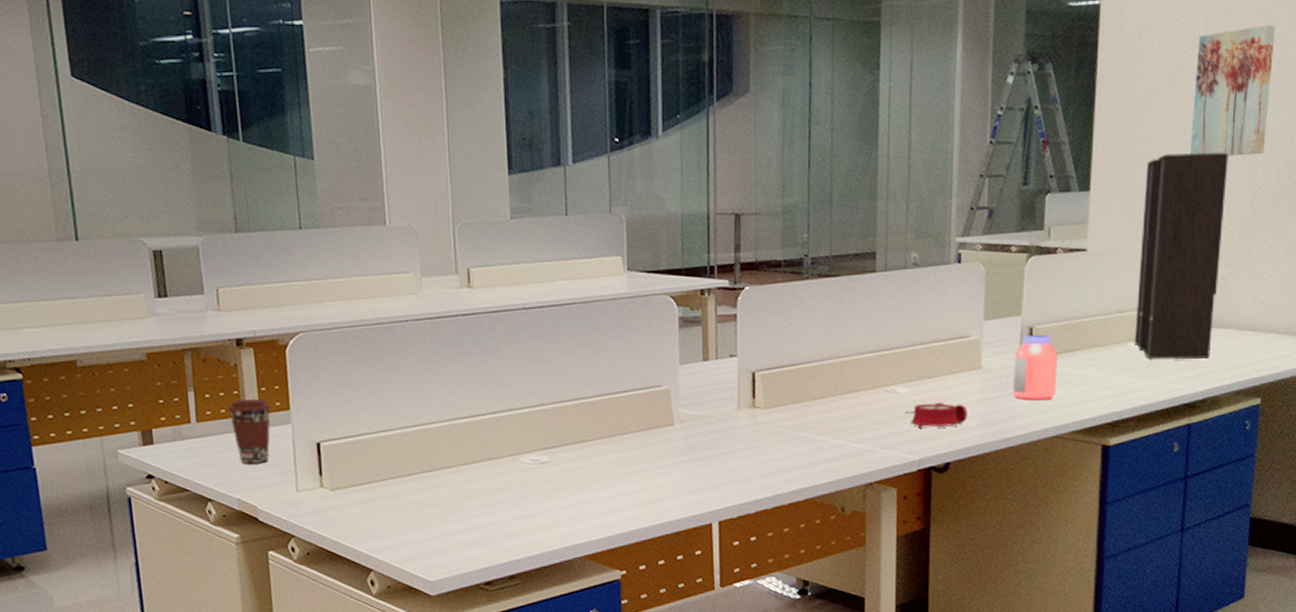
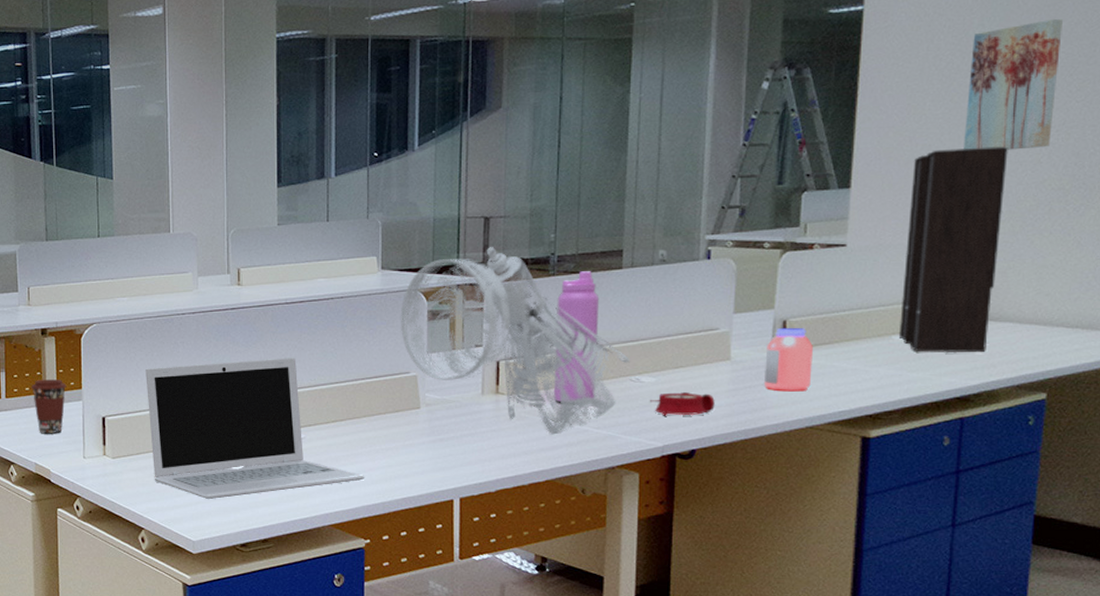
laptop: none [365,370,619,534] -> present [146,357,365,500]
wall sconce: none [649,247,885,451] -> present [400,247,630,435]
water bottle: none [811,274,854,416] -> present [554,271,600,403]

